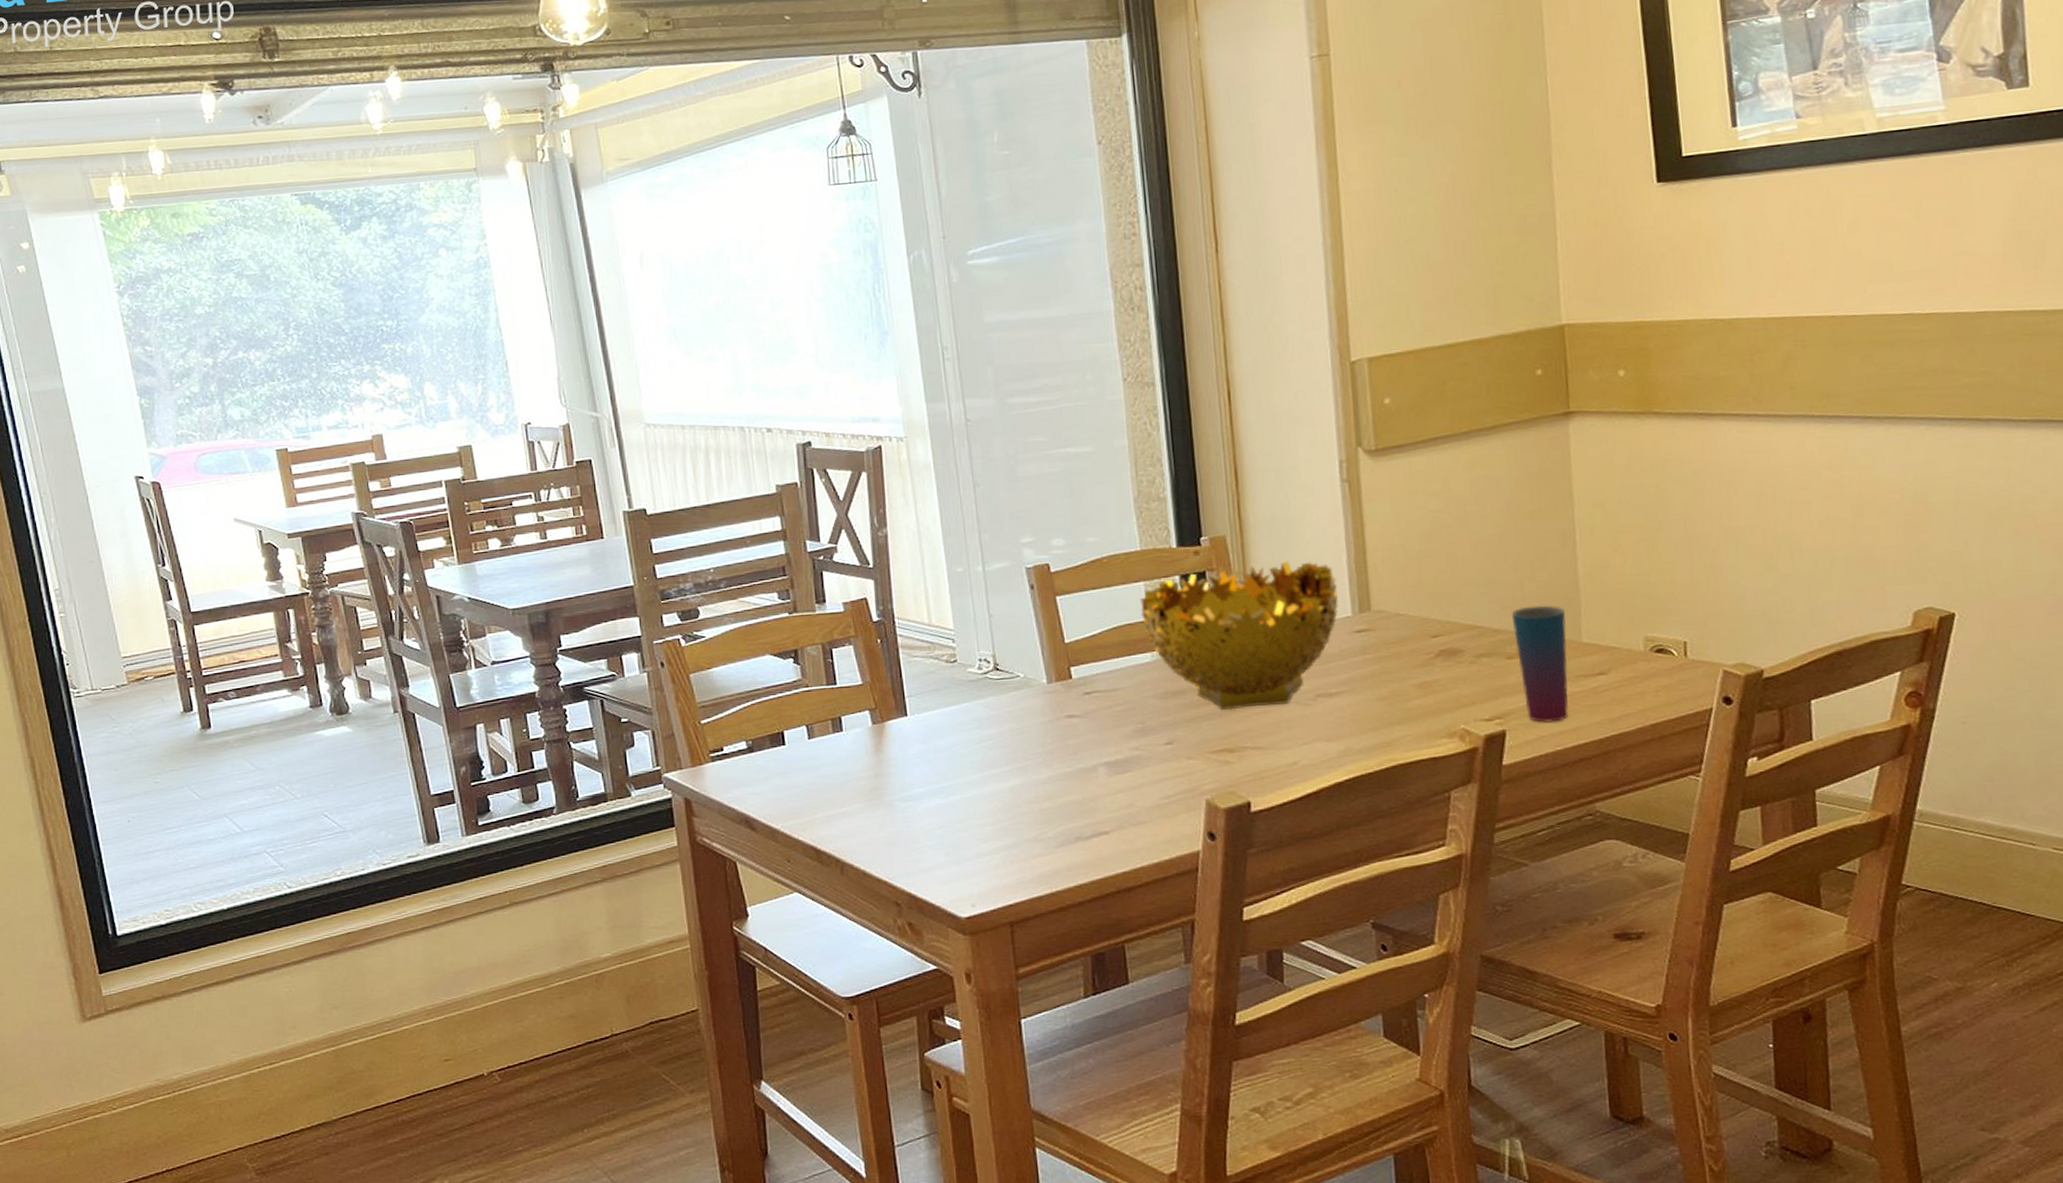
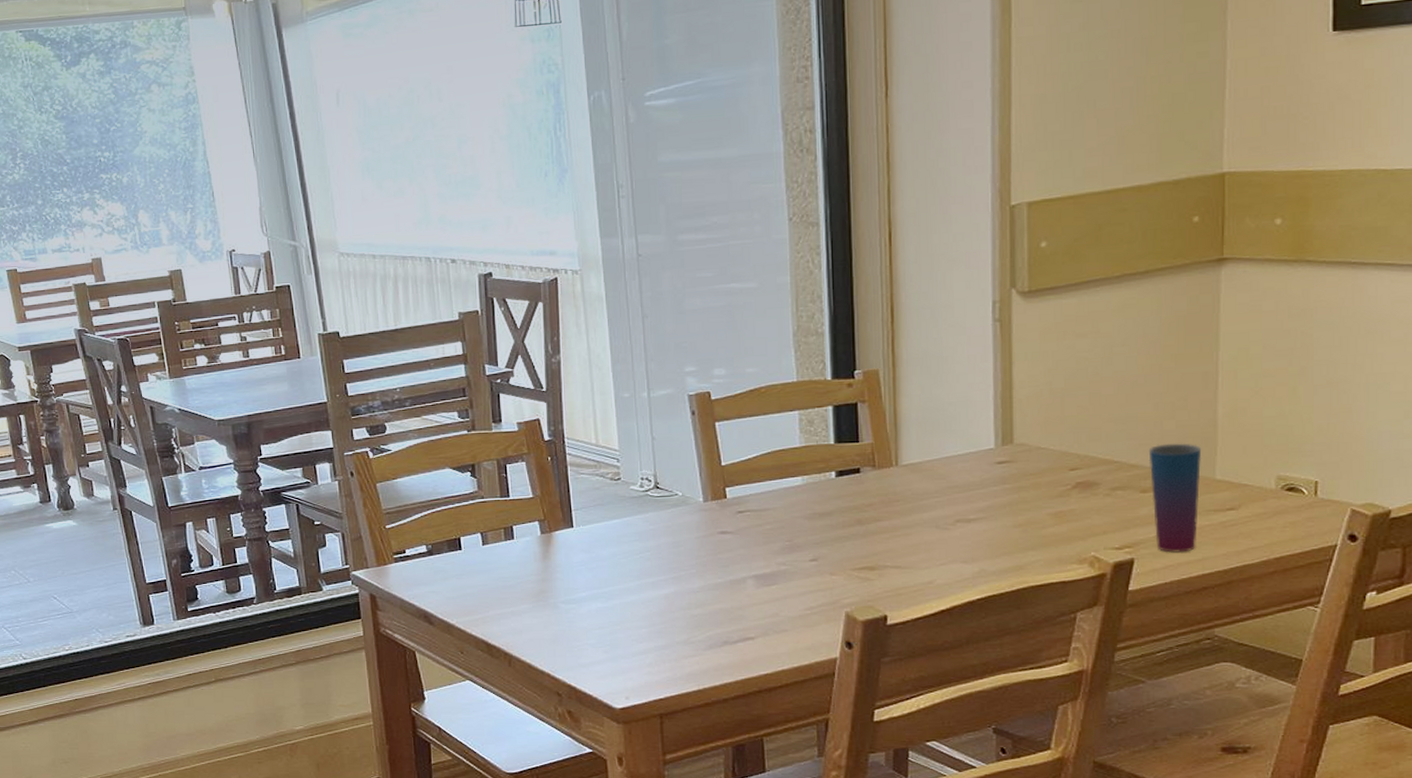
decorative bowl: present [1140,560,1338,710] -> none [794,395,983,532]

